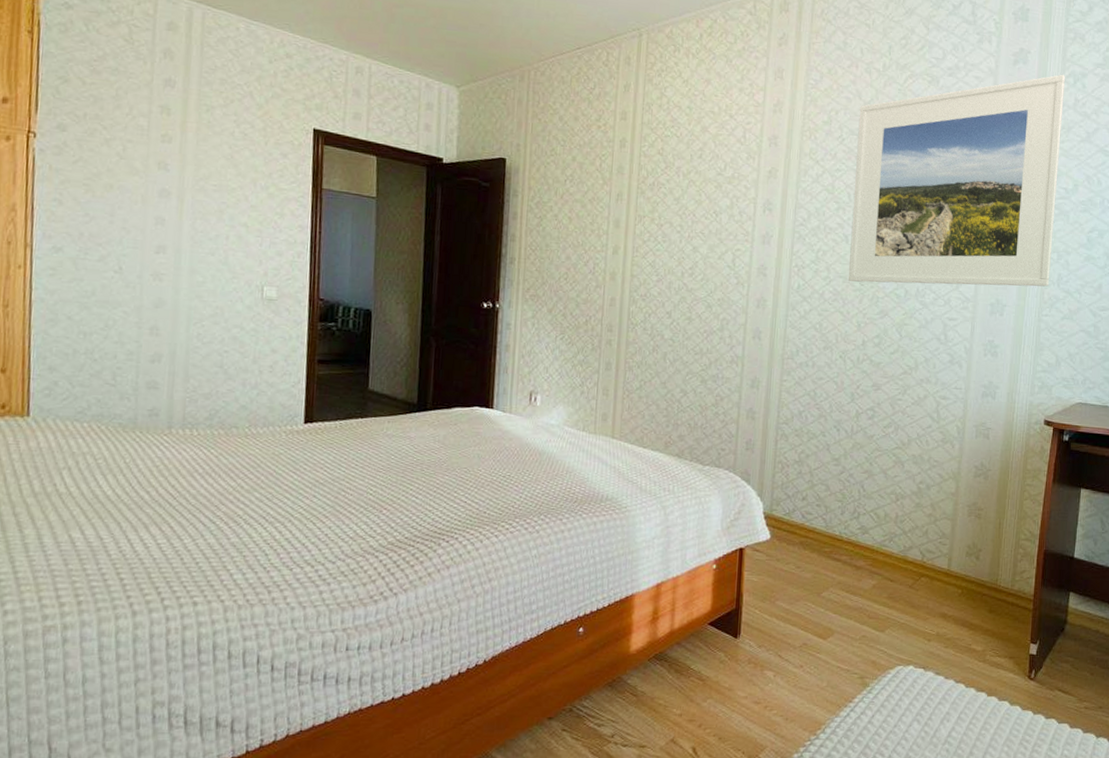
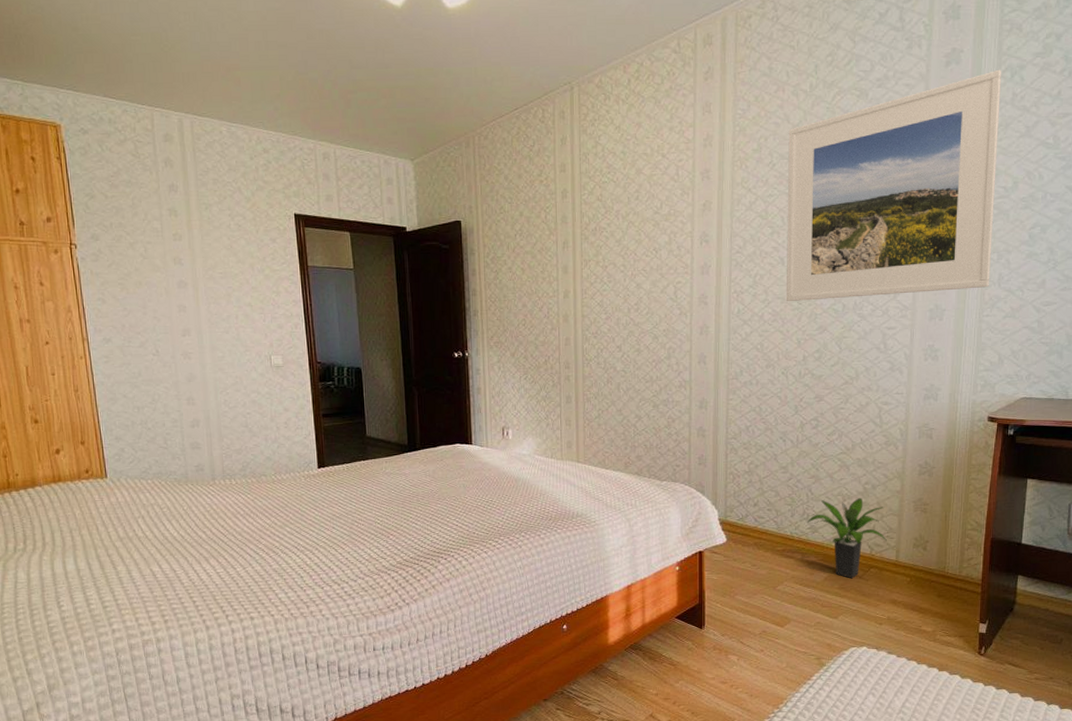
potted plant: none [858,498,939,588] -> present [808,498,887,579]

